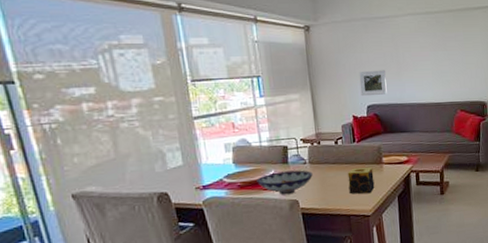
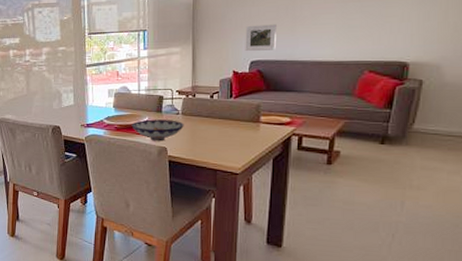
candle: present [347,167,375,195] -> none [219,123,248,152]

